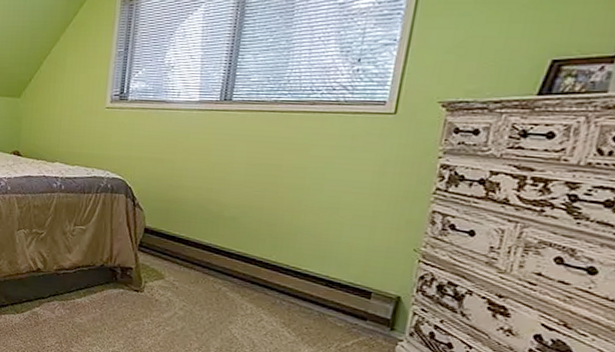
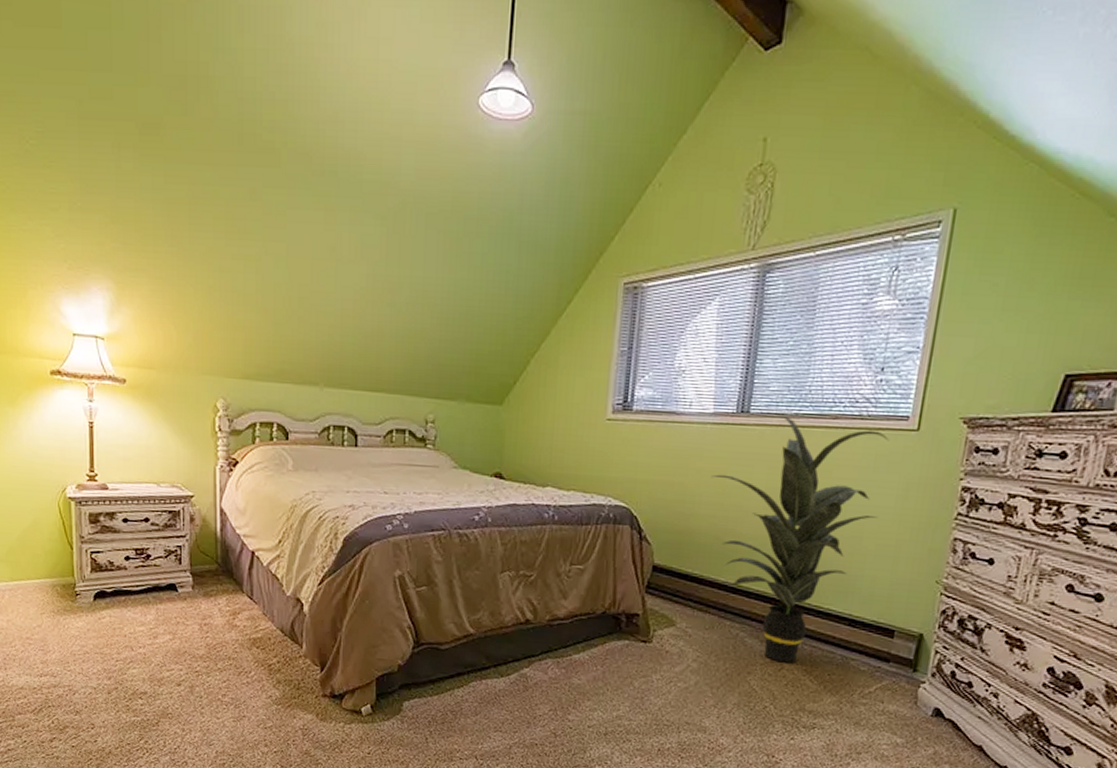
indoor plant: none [196,102,366,316] -> present [711,415,889,663]

